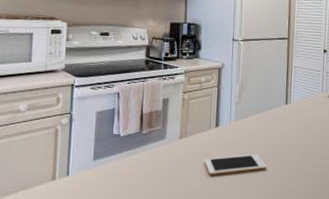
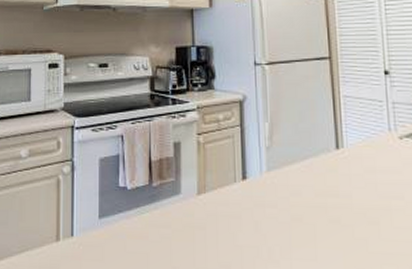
cell phone: present [204,154,267,174] -> none [231,219,318,245]

